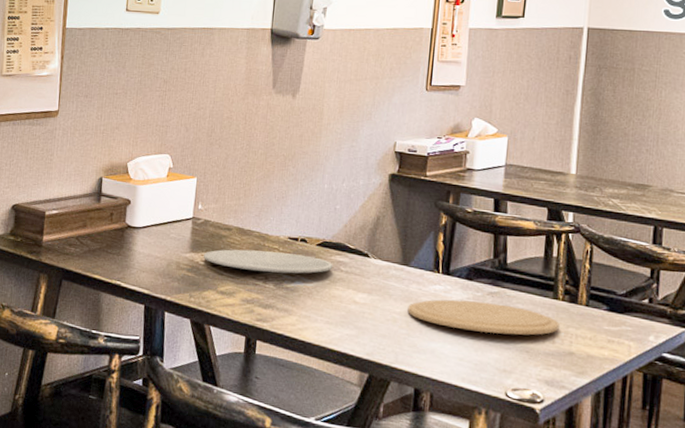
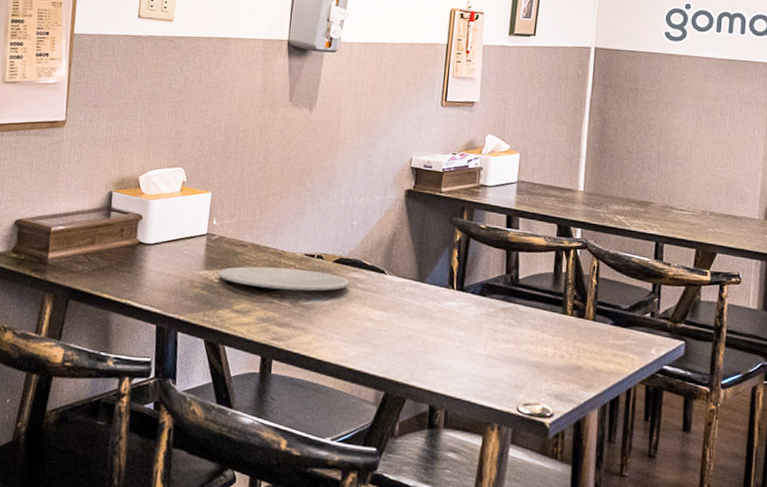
plate: present [407,299,559,336] -> none [423,315,568,351]

